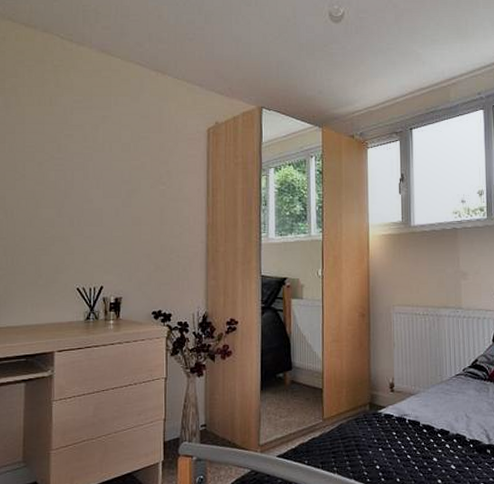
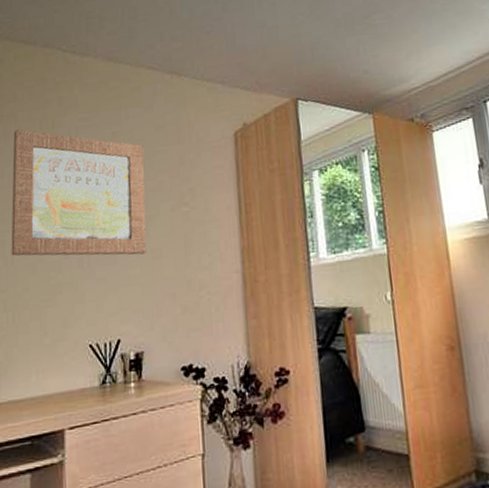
wall art: none [11,103,130,220] -> present [11,129,147,256]

